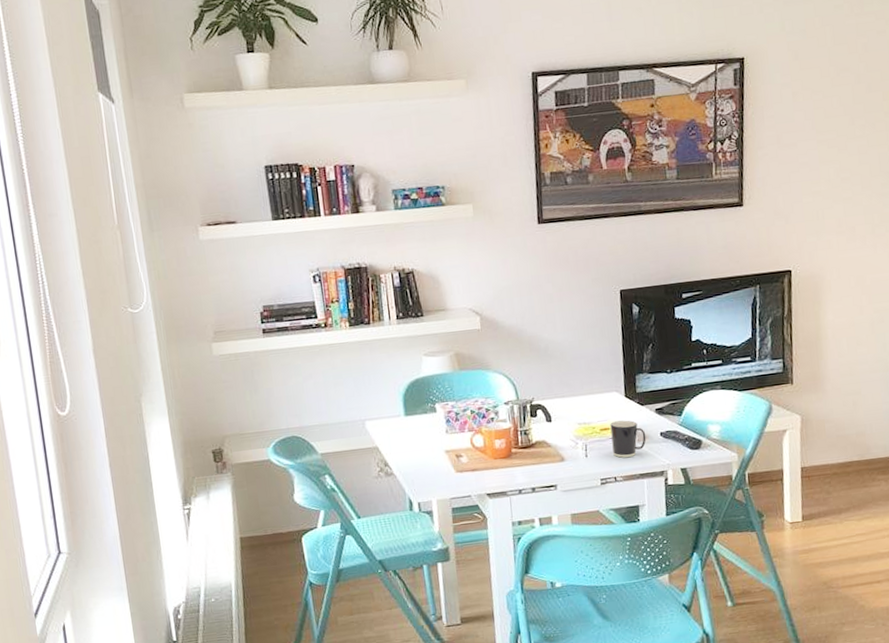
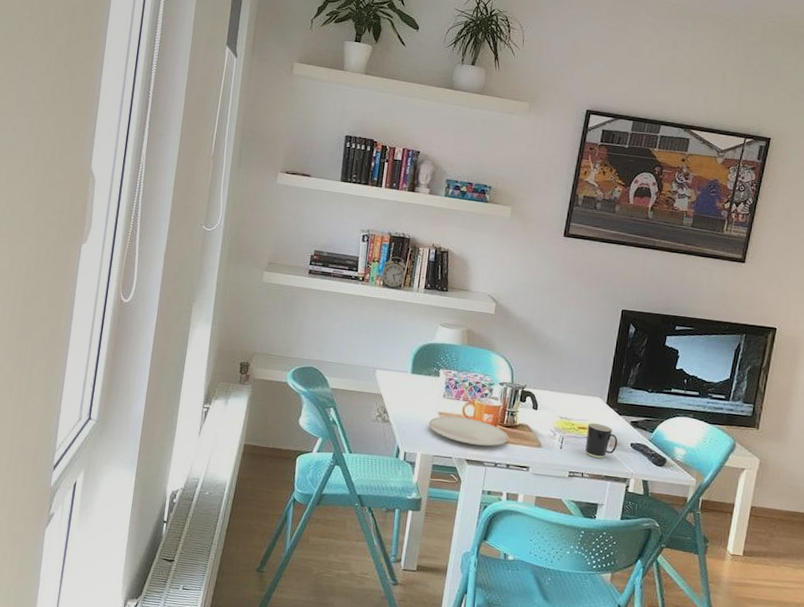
alarm clock: none [344,290,373,328] -> present [381,256,406,288]
plate: none [436,448,528,478] -> present [428,416,509,447]

